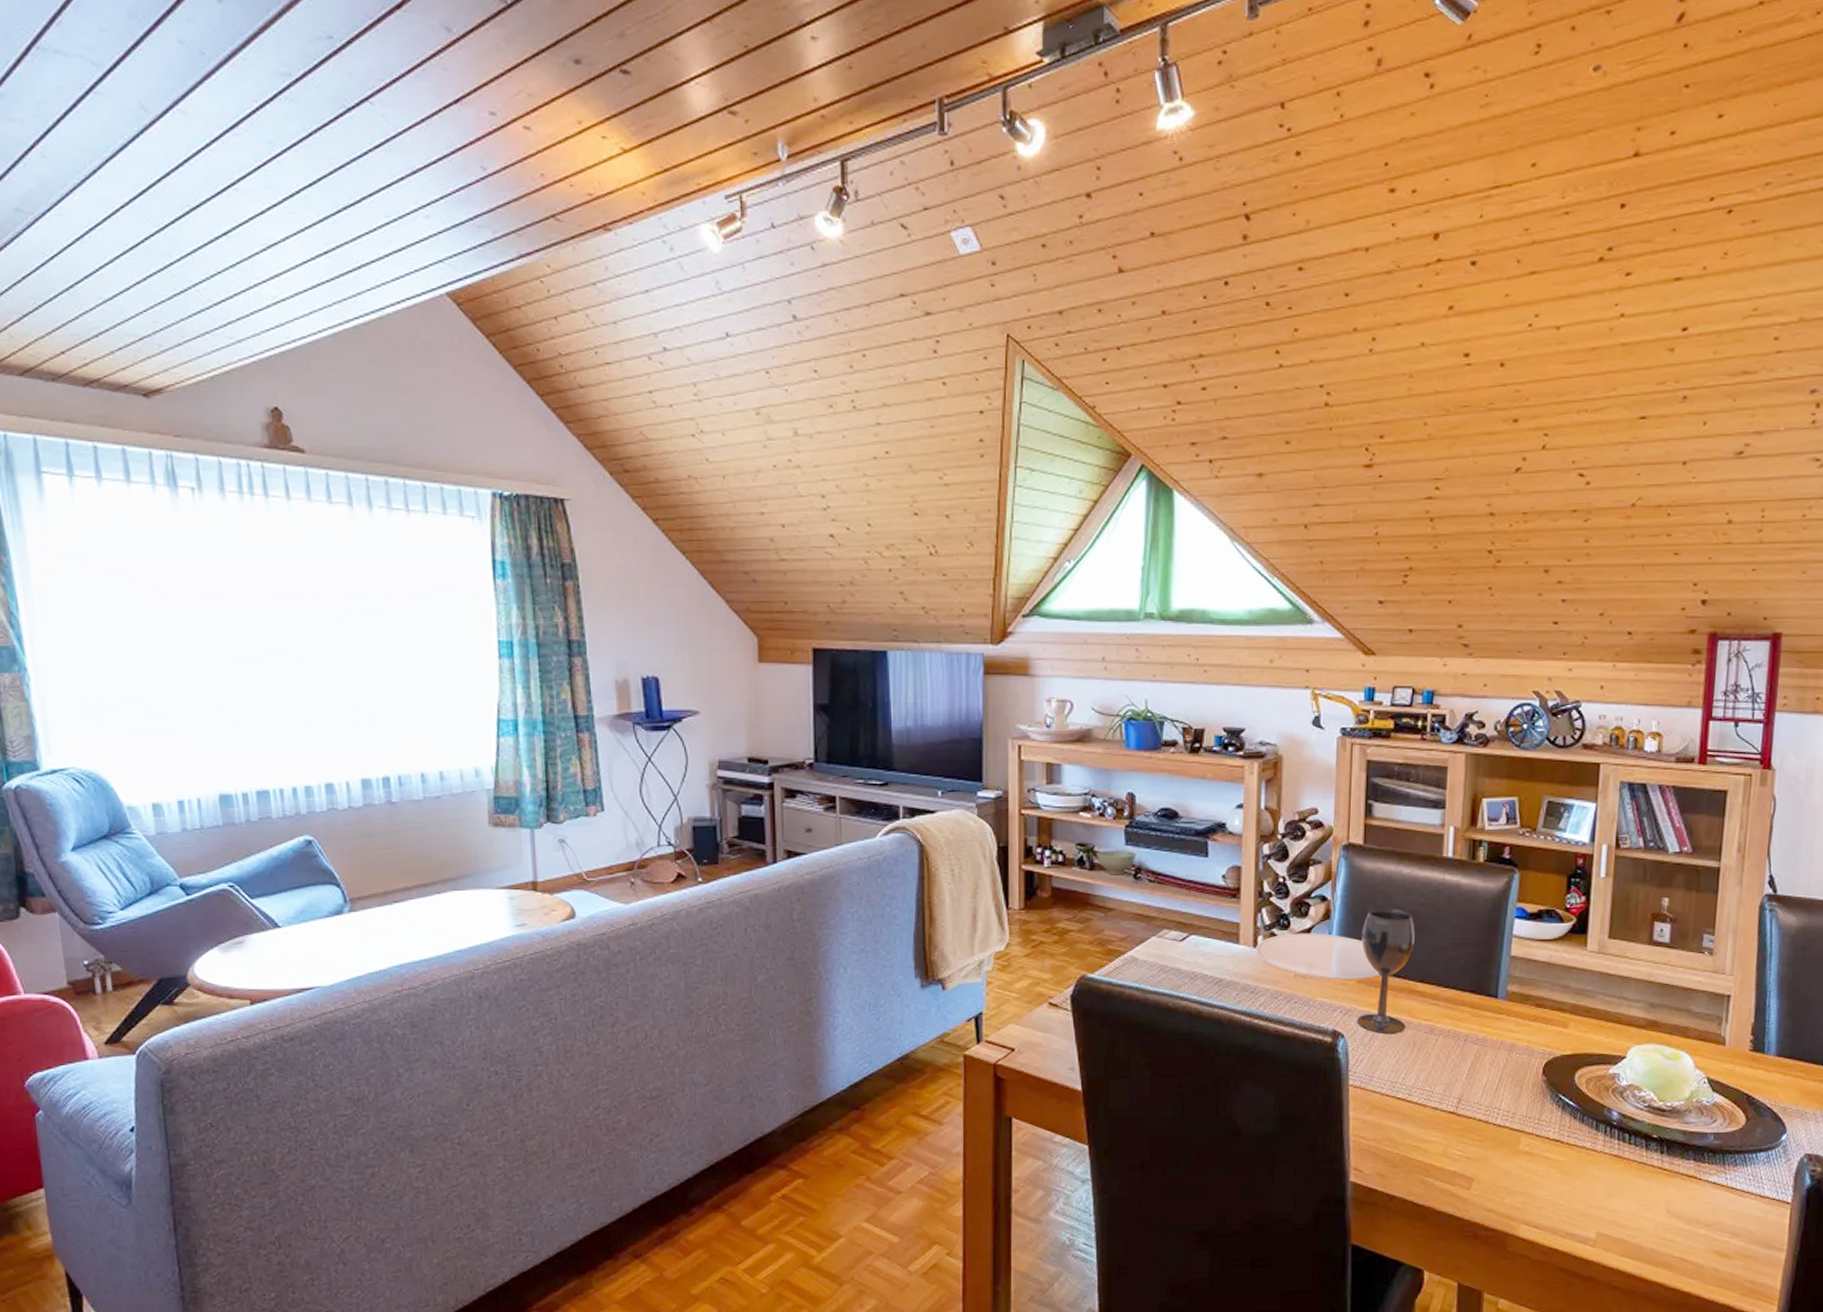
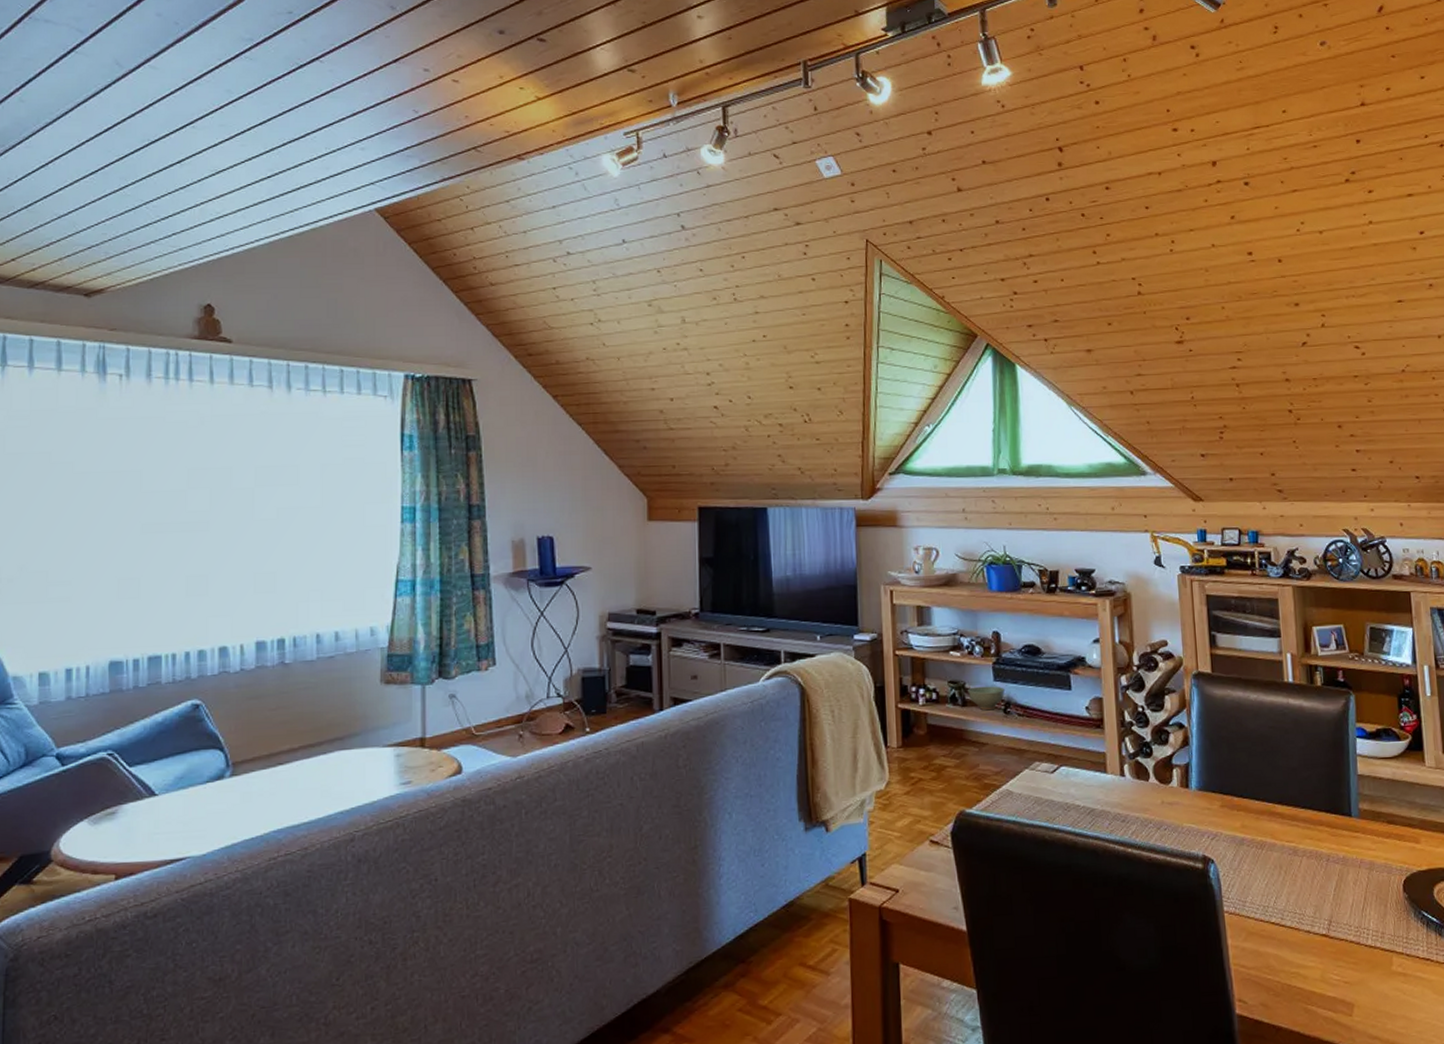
plate: present [1255,933,1381,980] -> none [1122,759,1242,806]
wine glass: present [1357,907,1416,1033] -> none [1219,732,1270,857]

